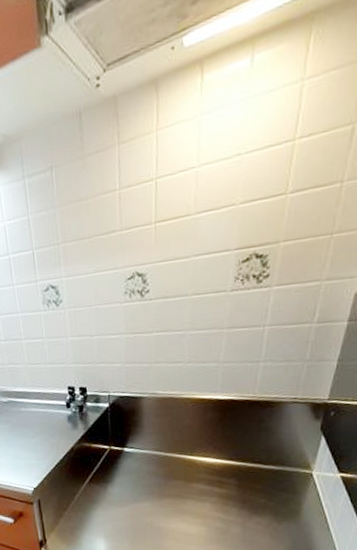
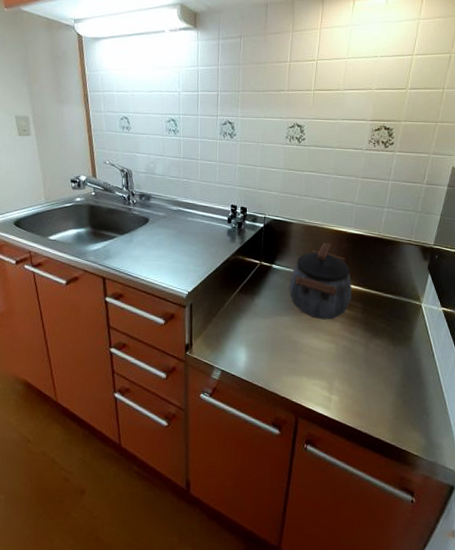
kettle: none [146,414,222,502] -> present [289,242,352,320]

